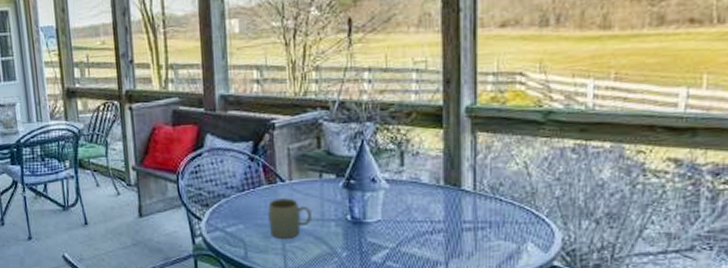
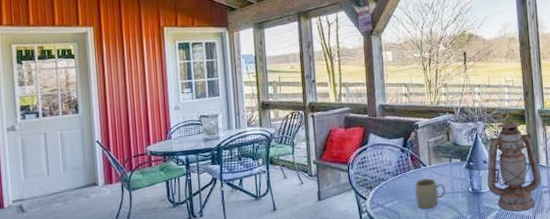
lantern: none [375,123,462,253] -> present [487,121,541,212]

